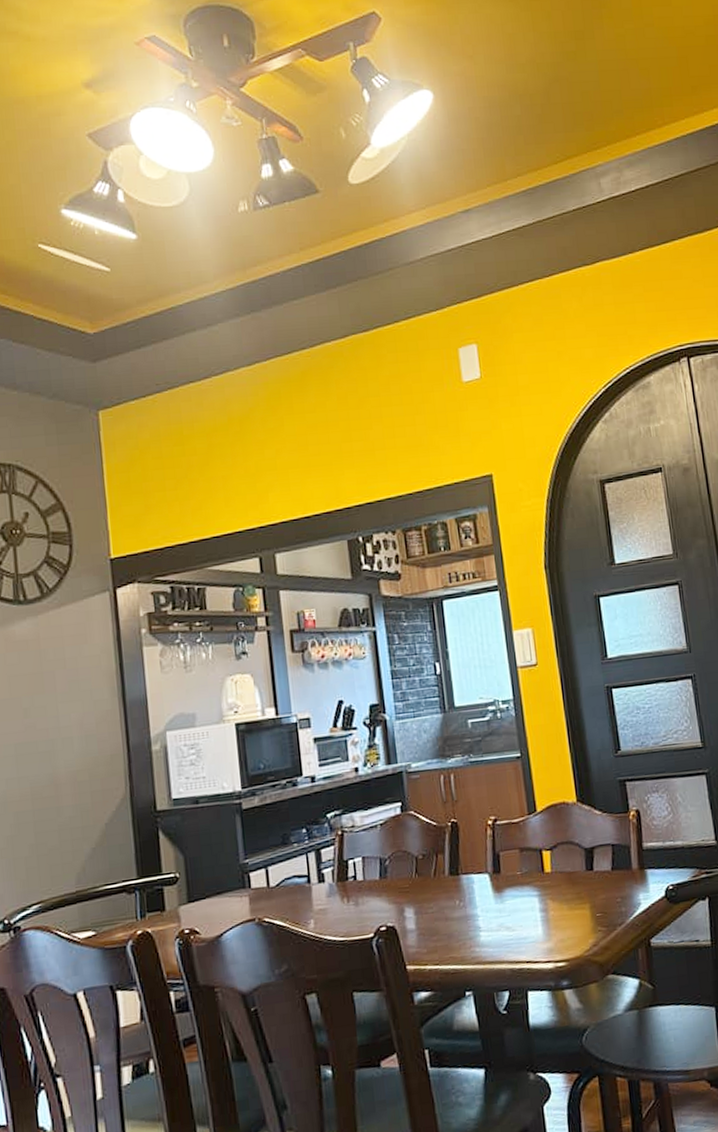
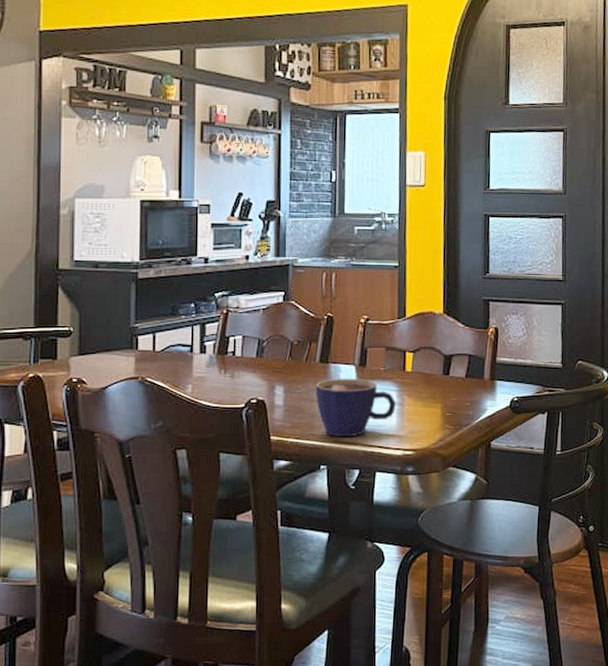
cup: none [449,887,540,957] -> present [316,378,397,438]

